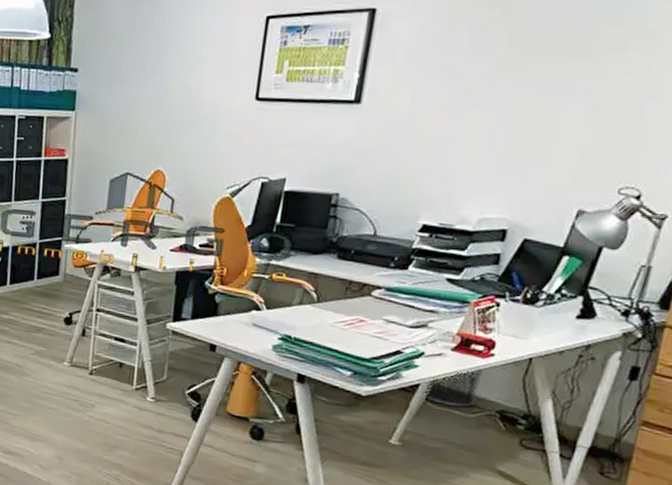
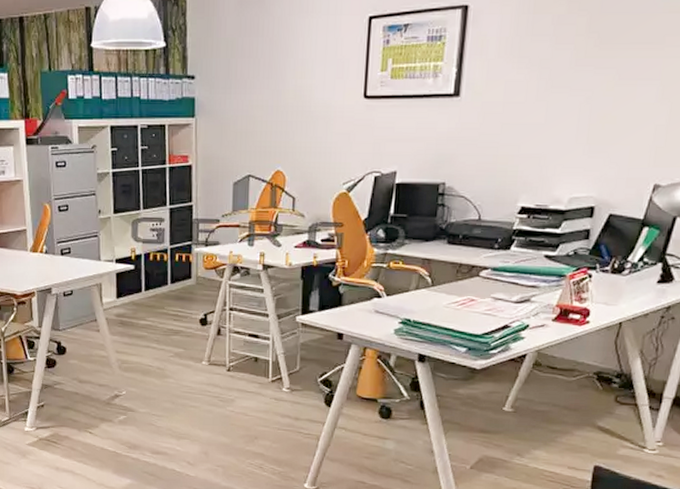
waste bin: present [424,370,483,407] -> none [531,337,580,372]

